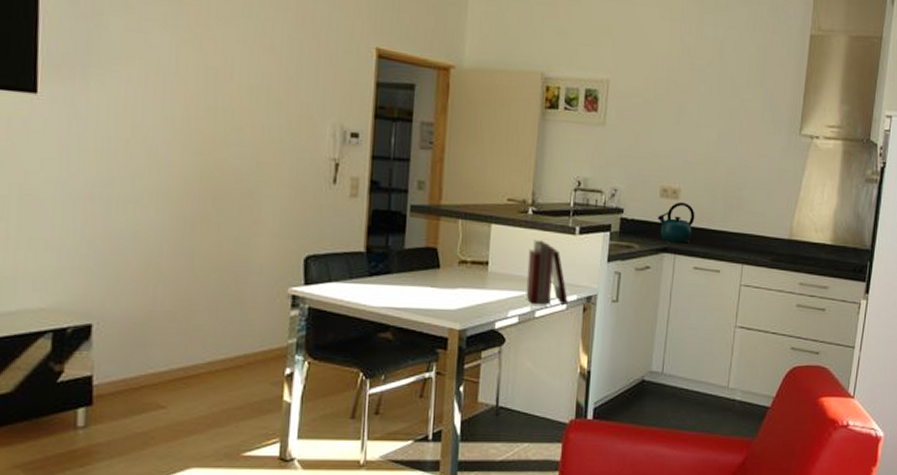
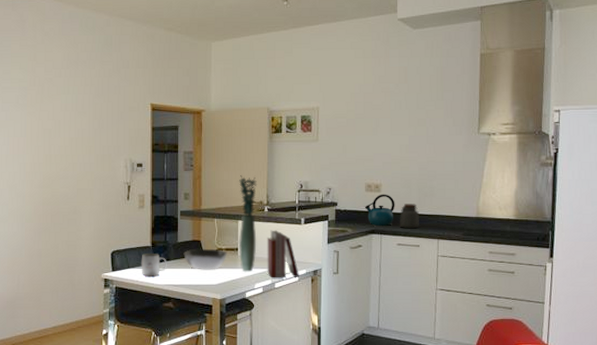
mug: none [348,262,387,295] -> present [141,254,167,277]
bowl: none [411,259,473,290] -> present [183,248,227,270]
vase: none [489,162,521,296] -> present [238,175,258,273]
jar: none [698,216,724,250] -> present [399,204,420,229]

